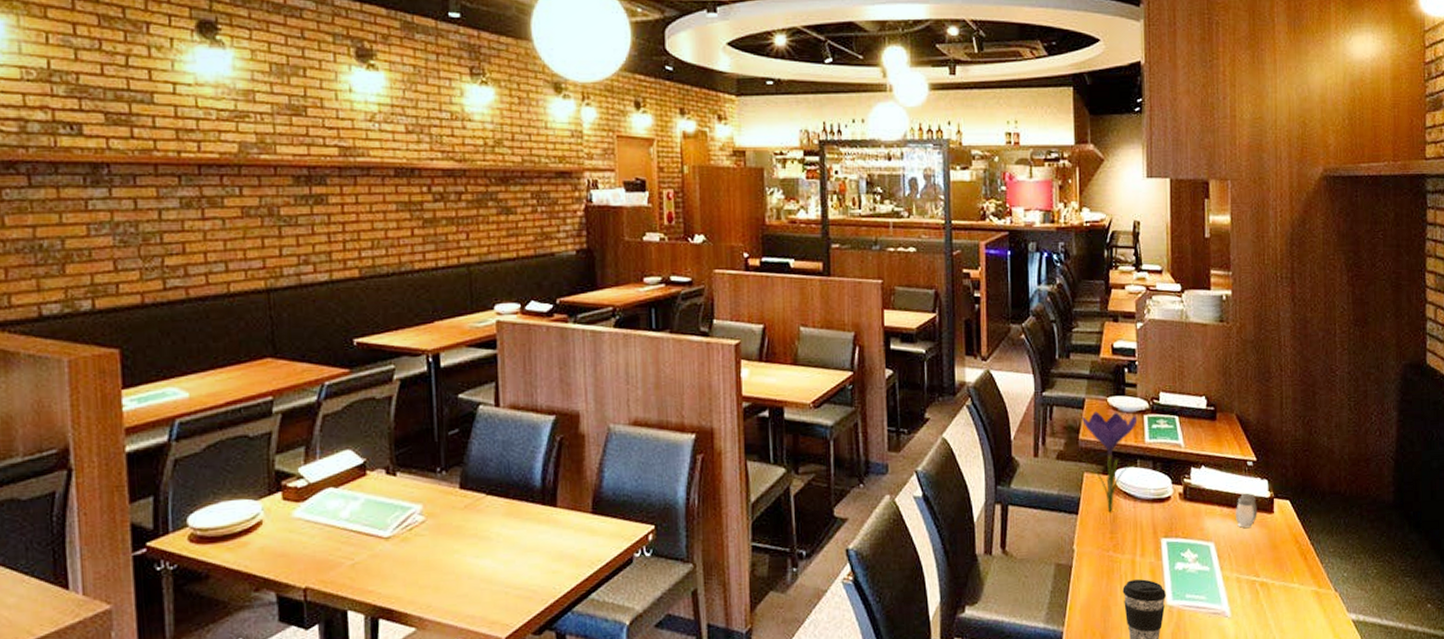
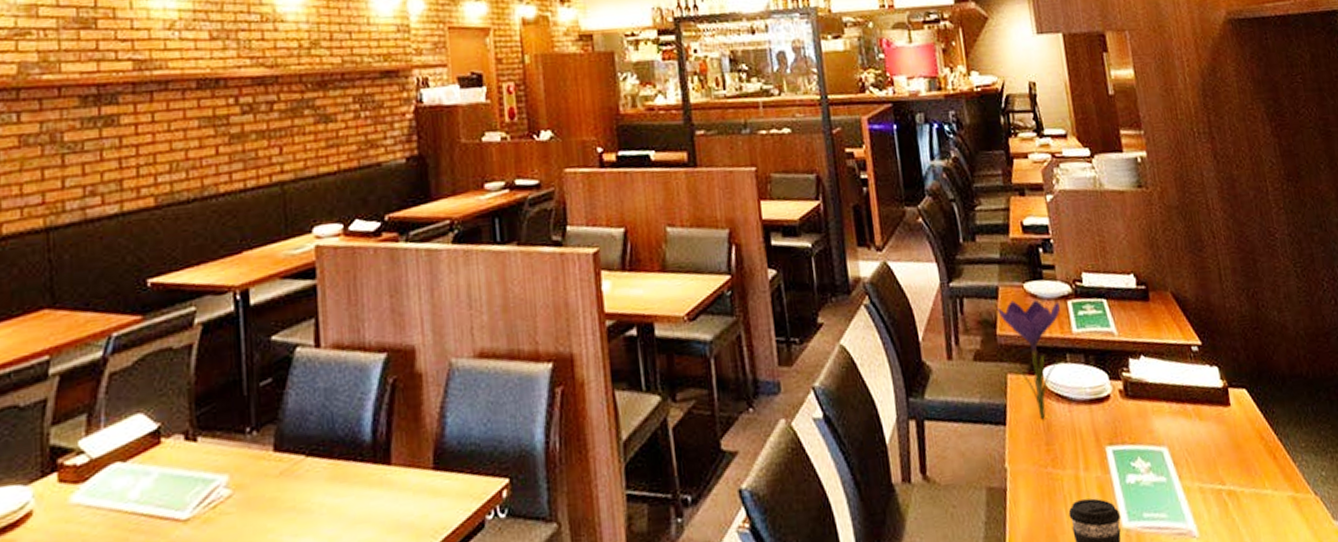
salt and pepper shaker: present [1236,493,1257,528] -> none [1186,383,1212,426]

